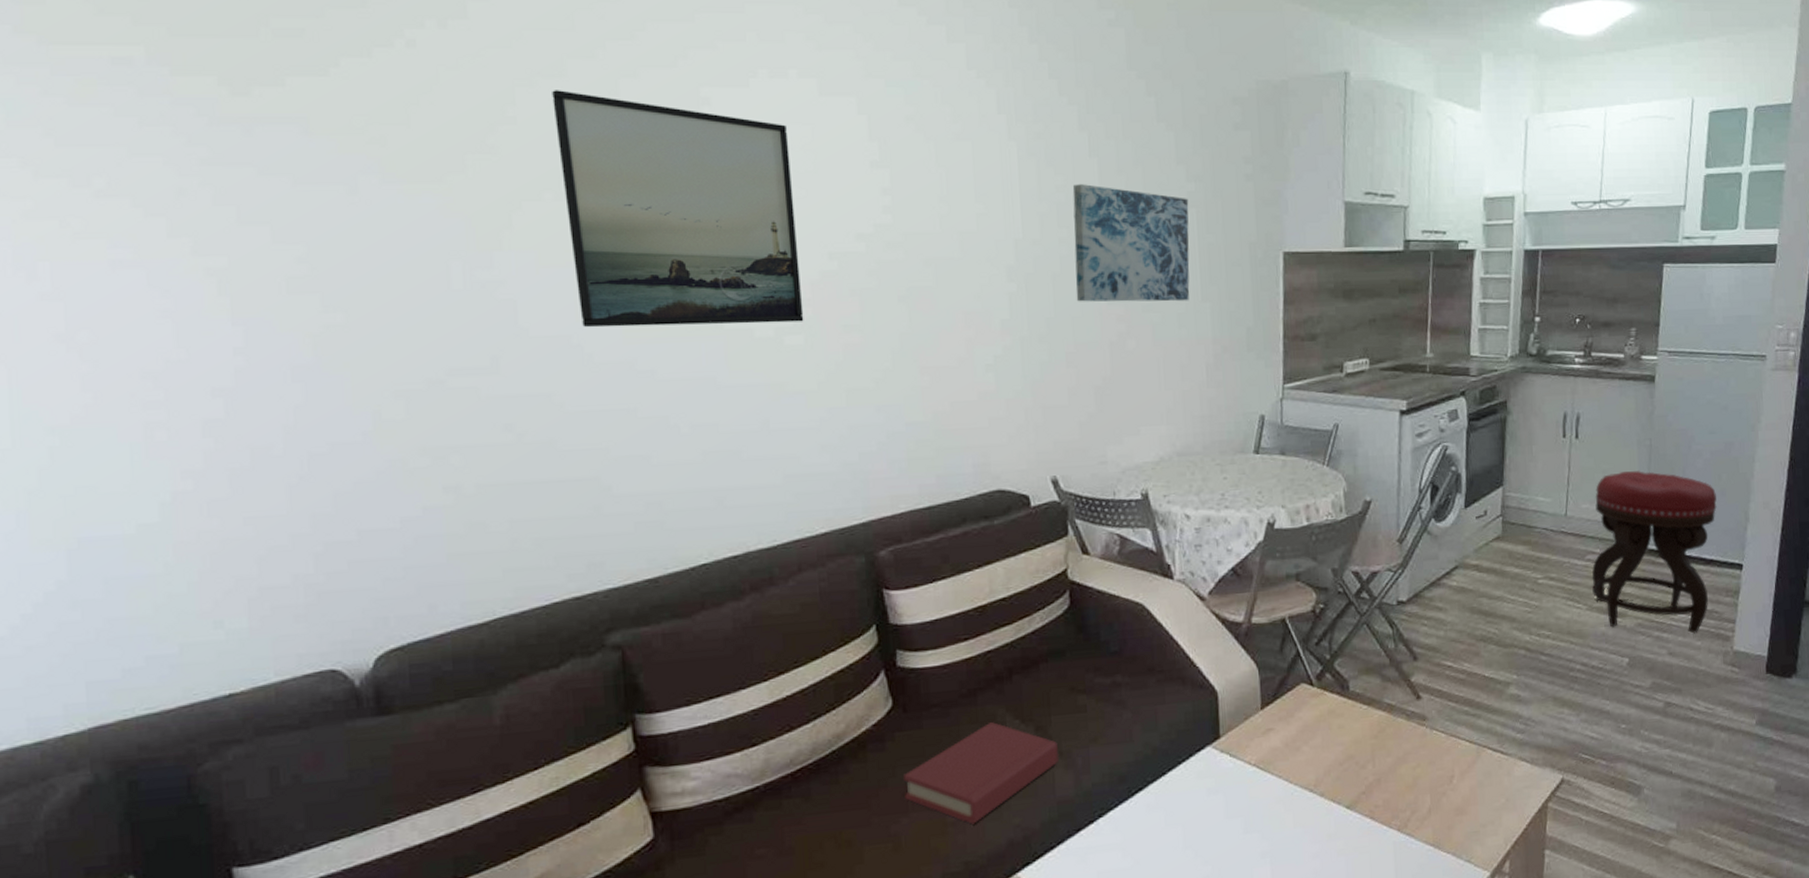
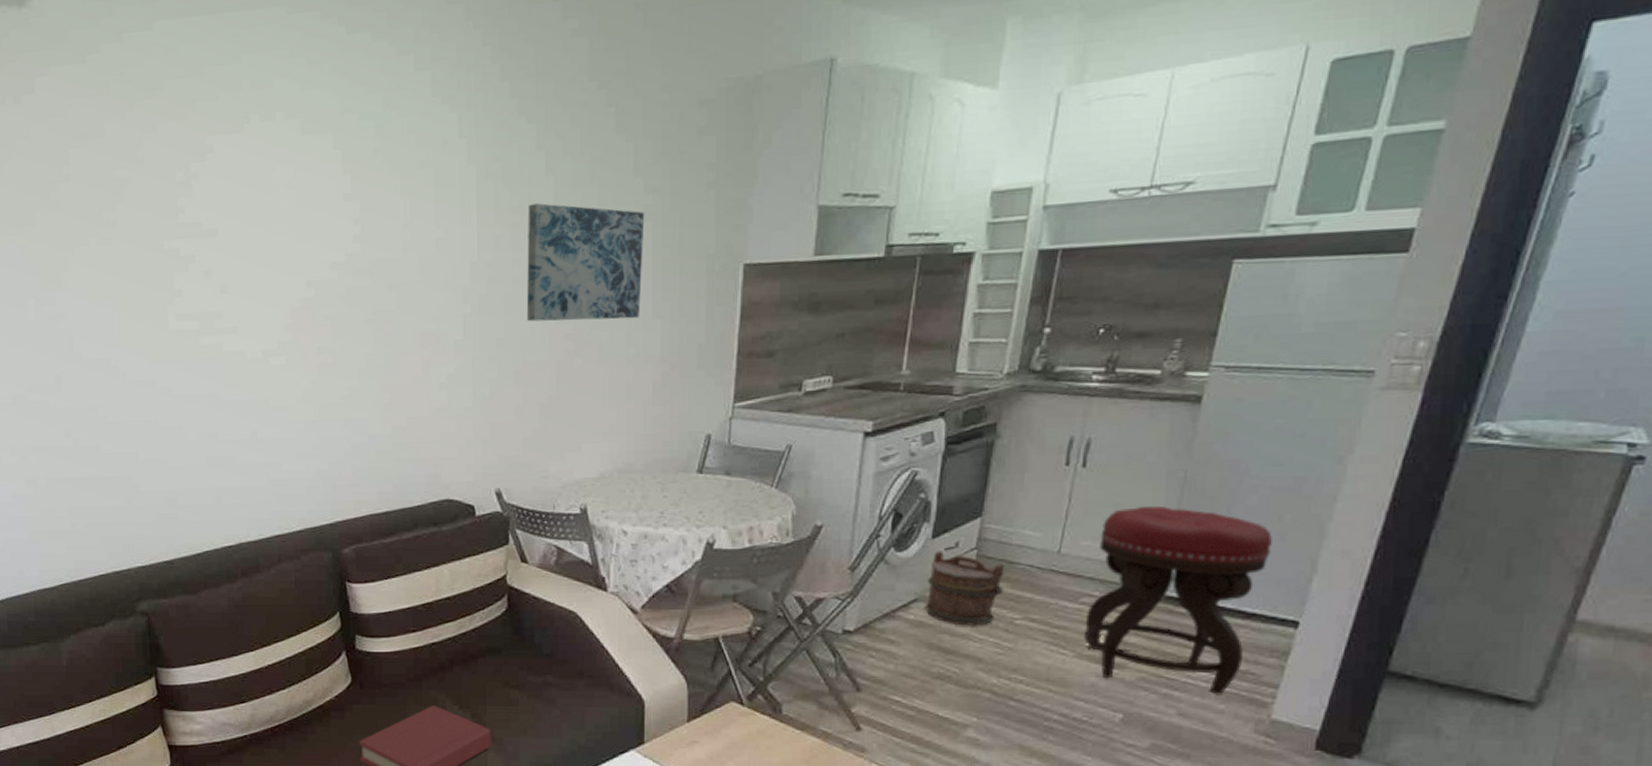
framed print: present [552,90,804,328] -> none [94,148,286,352]
bucket: none [1464,519,1527,589] -> present [924,551,1005,626]

